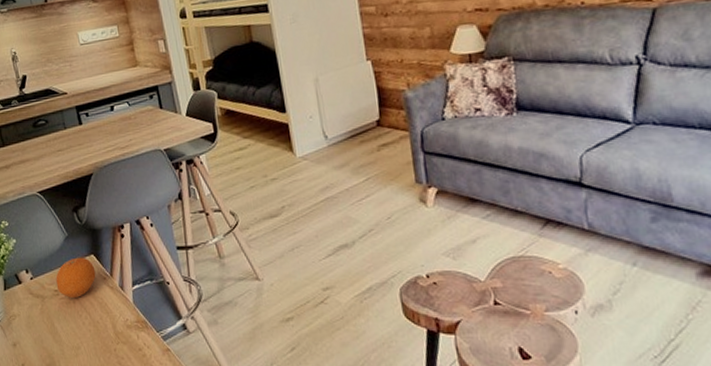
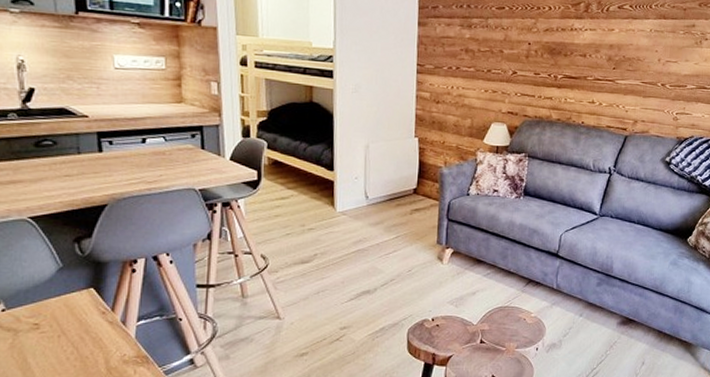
fruit: present [56,257,96,298] -> none [37,290,93,332]

